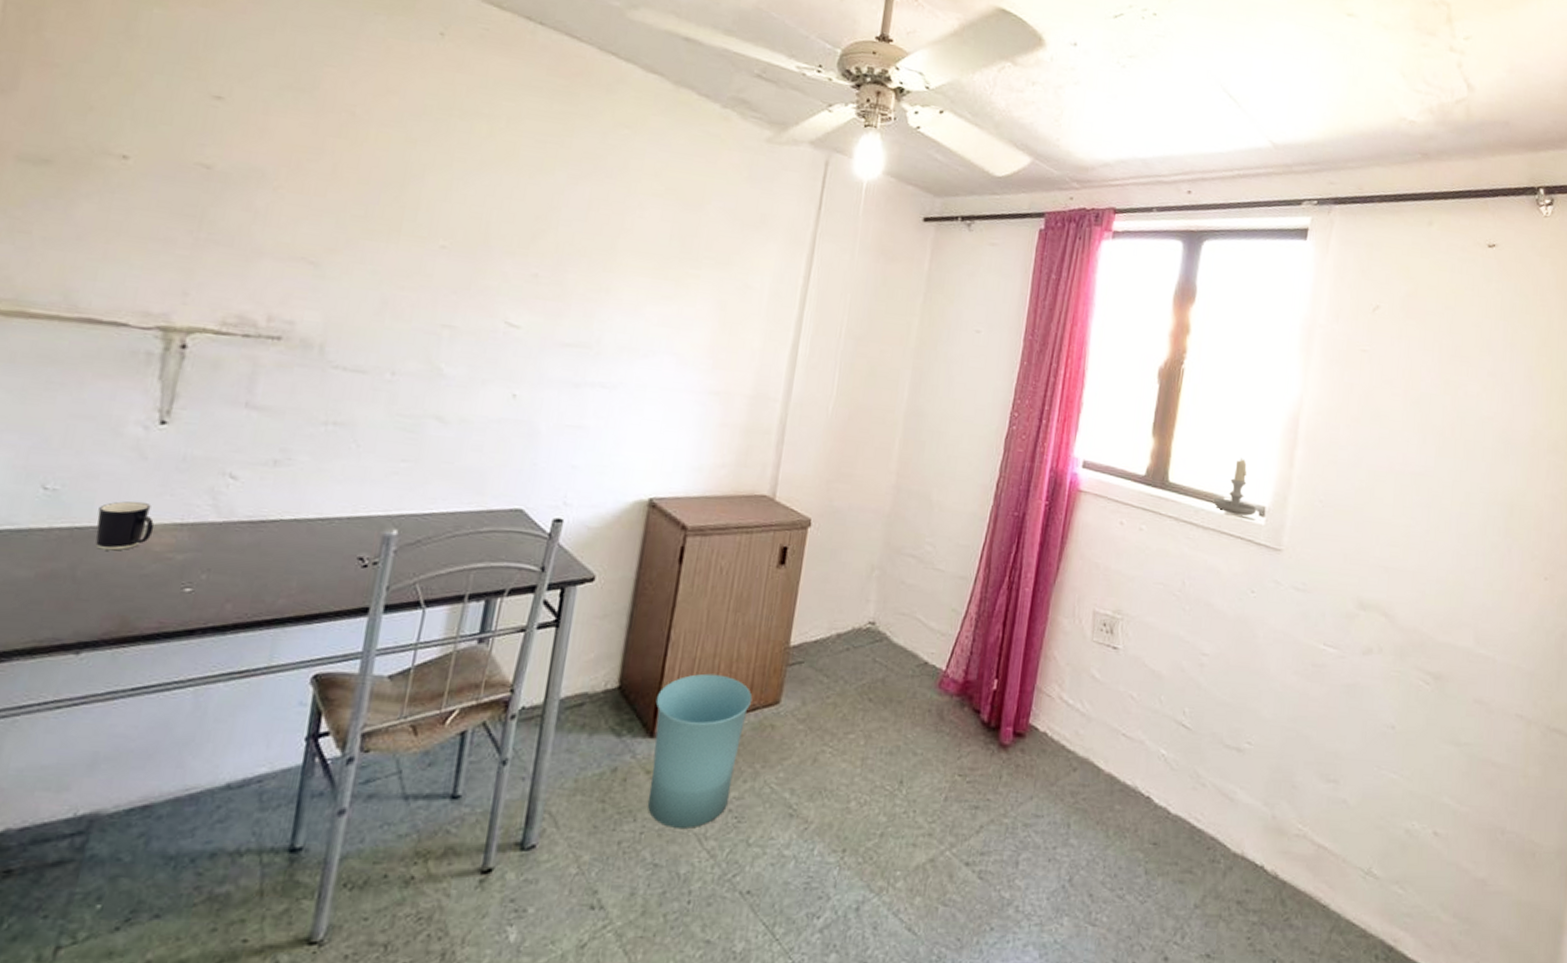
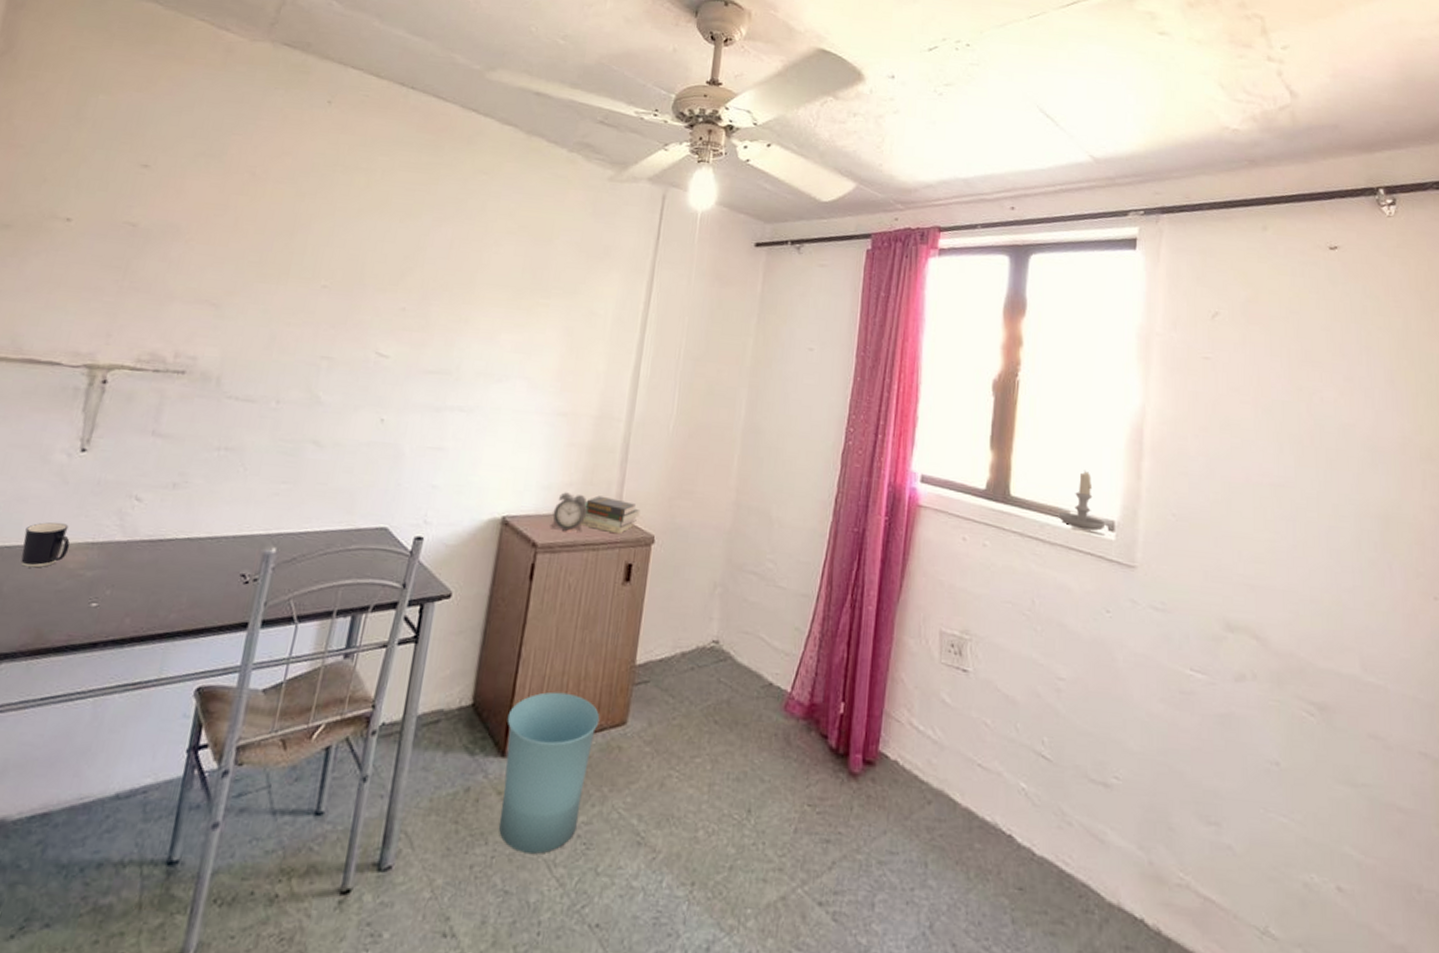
alarm clock: none [702,474,741,515] -> present [551,492,588,532]
books: none [733,478,797,517] -> present [580,495,640,535]

